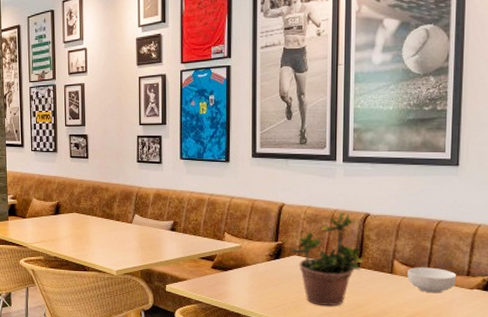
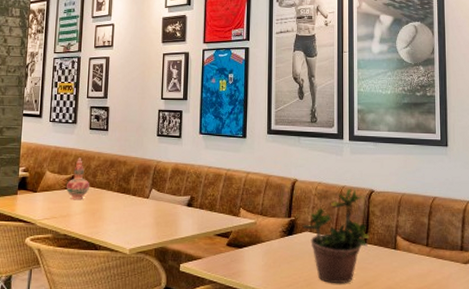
decorative vase: none [53,185,74,224] -> present [66,158,89,199]
cereal bowl: present [408,267,457,294] -> none [409,242,452,269]

